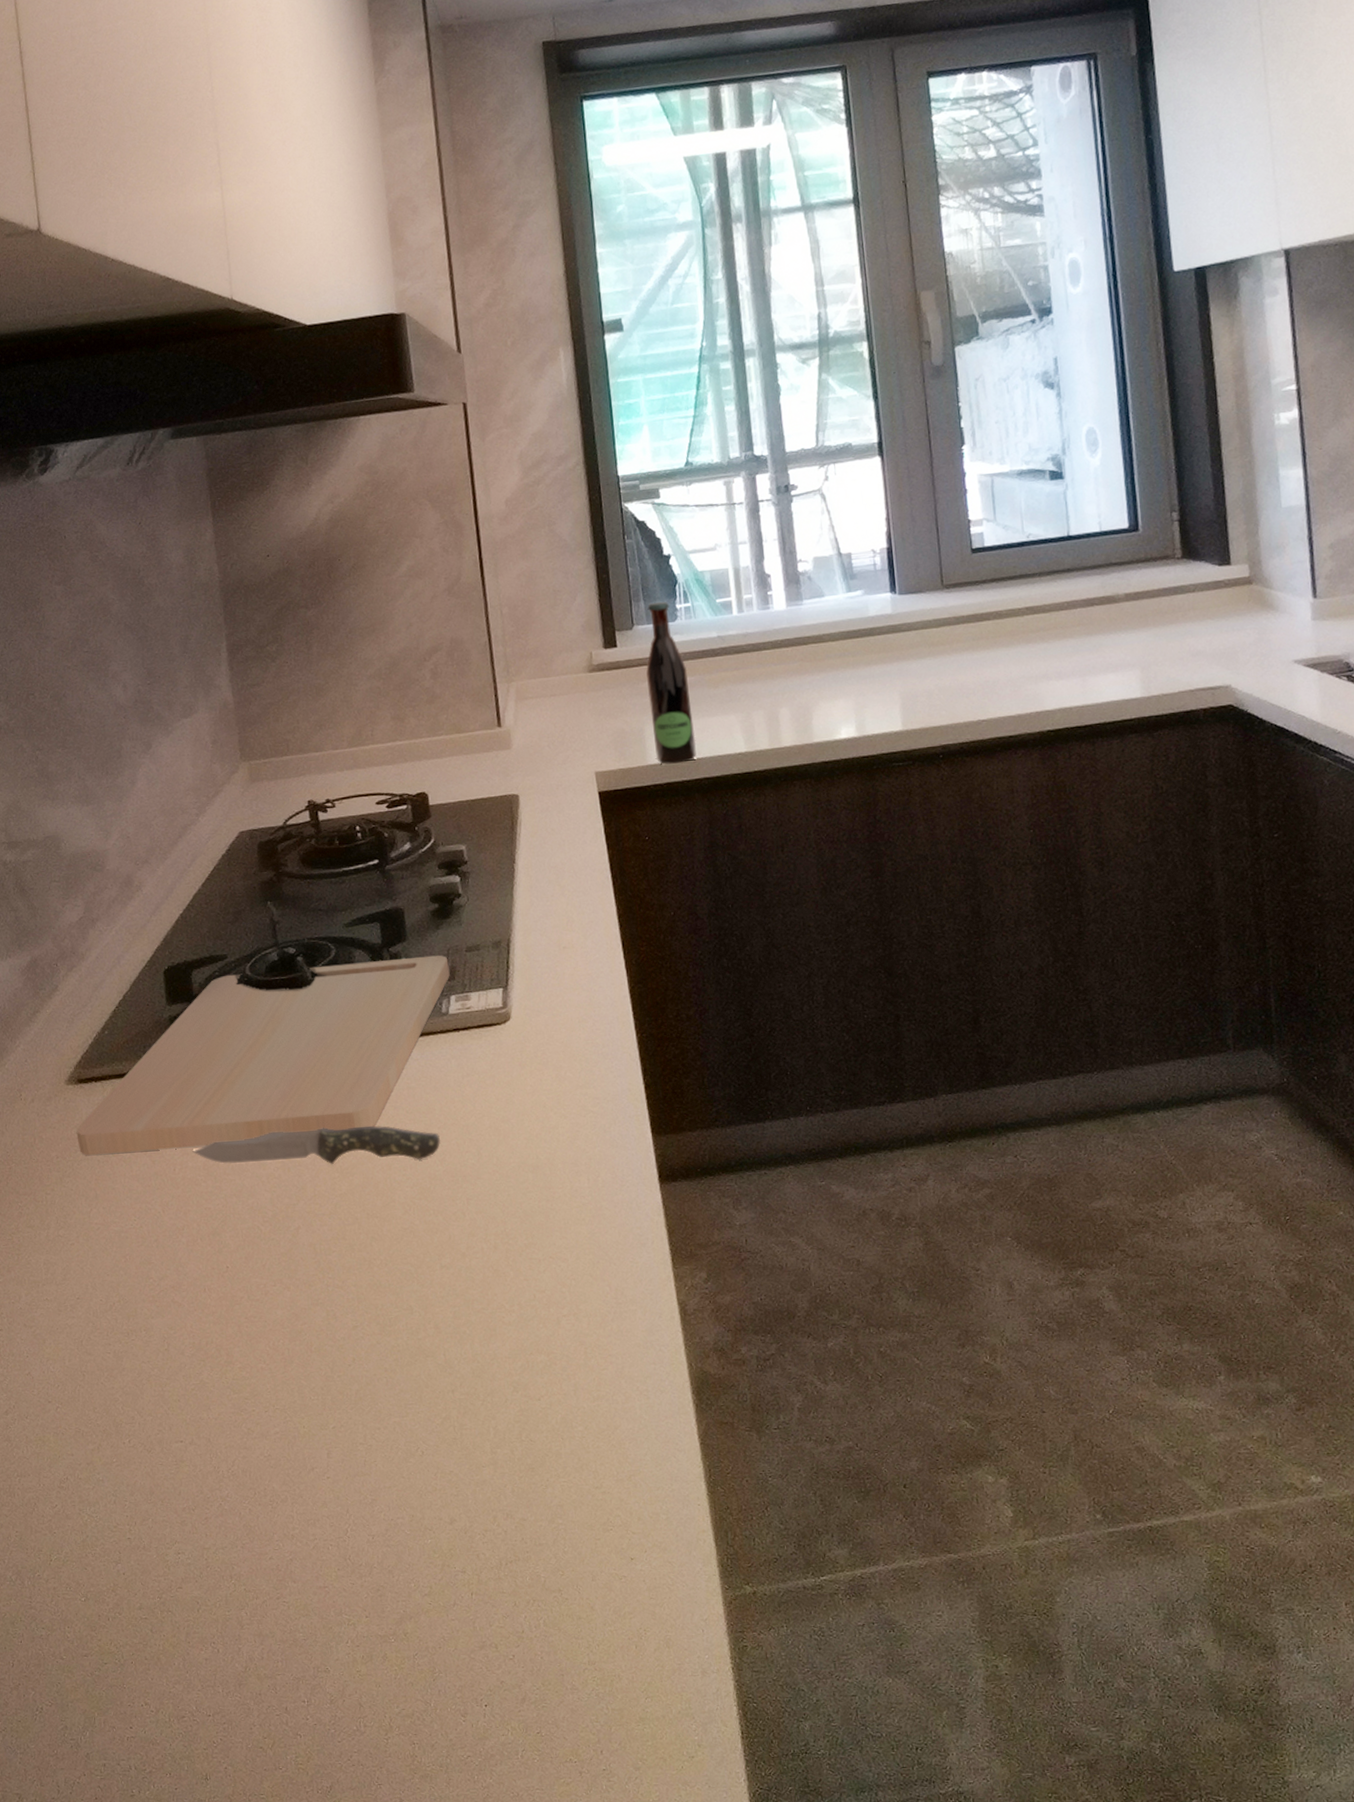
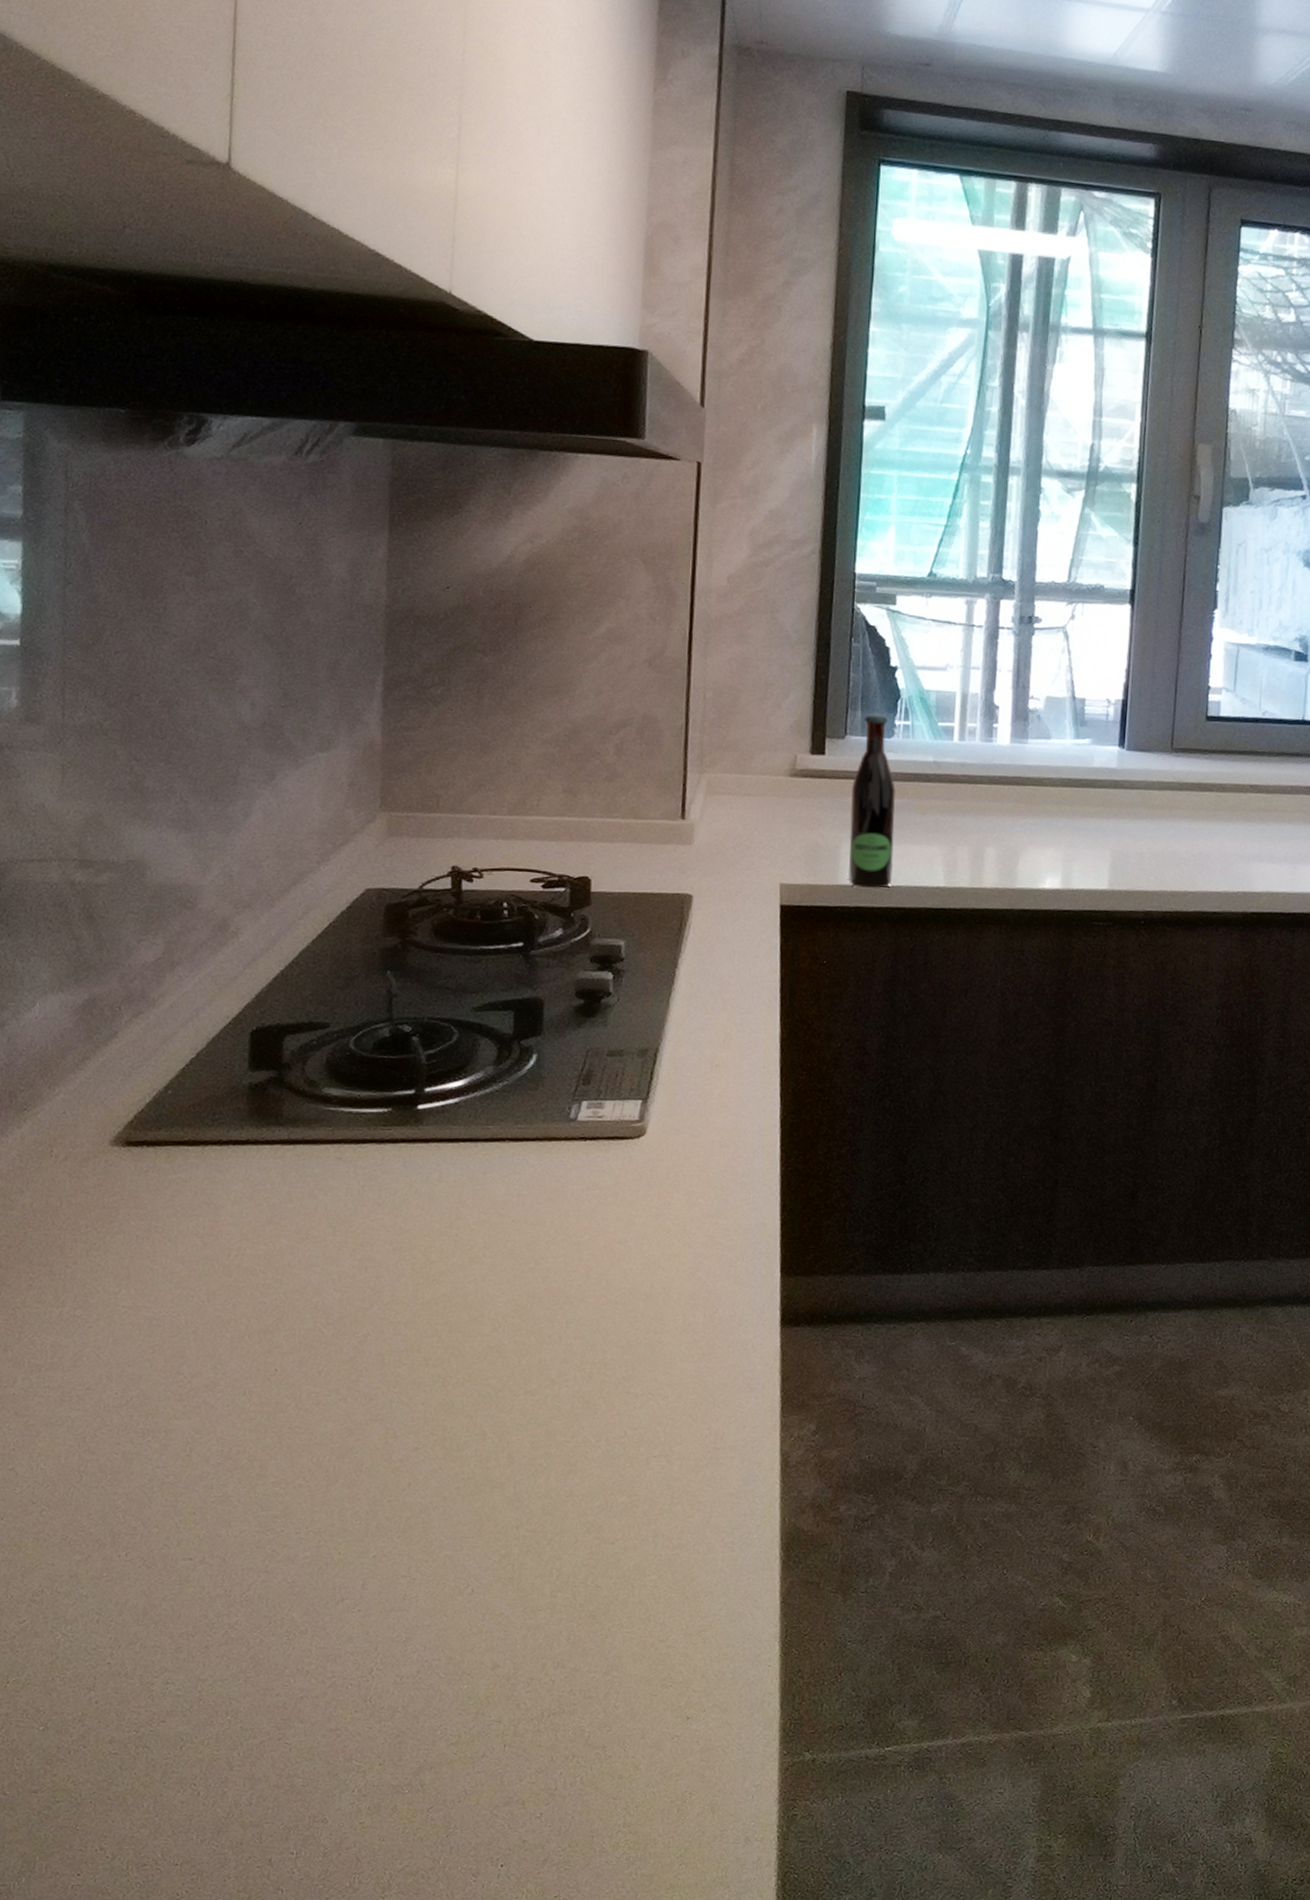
cutting board: present [76,955,450,1156] -> none [114,1046,586,1234]
knife: present [192,1125,441,1164] -> none [254,1225,547,1274]

